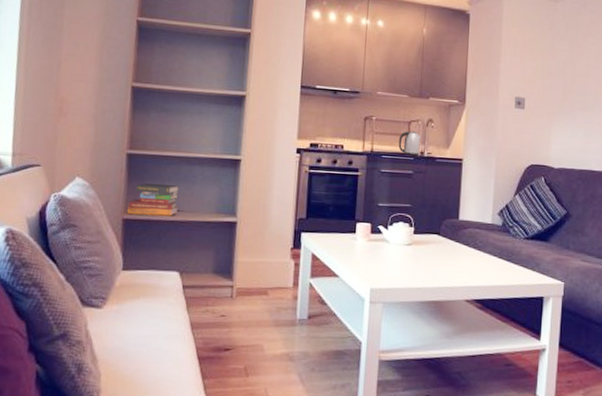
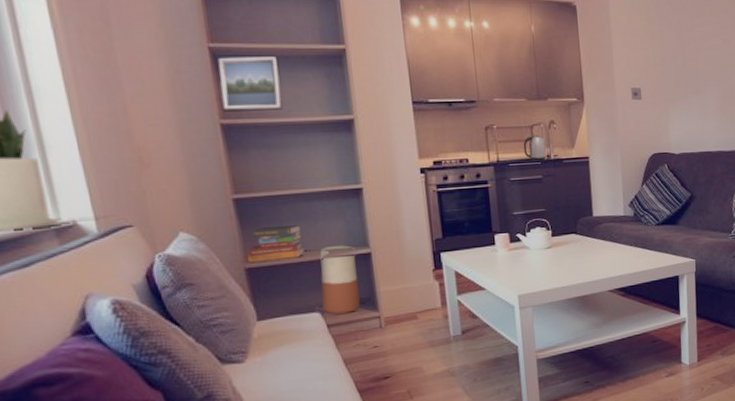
picture frame: none [135,29,192,80] -> present [216,56,283,112]
vase: none [181,210,223,278] -> present [319,245,360,315]

